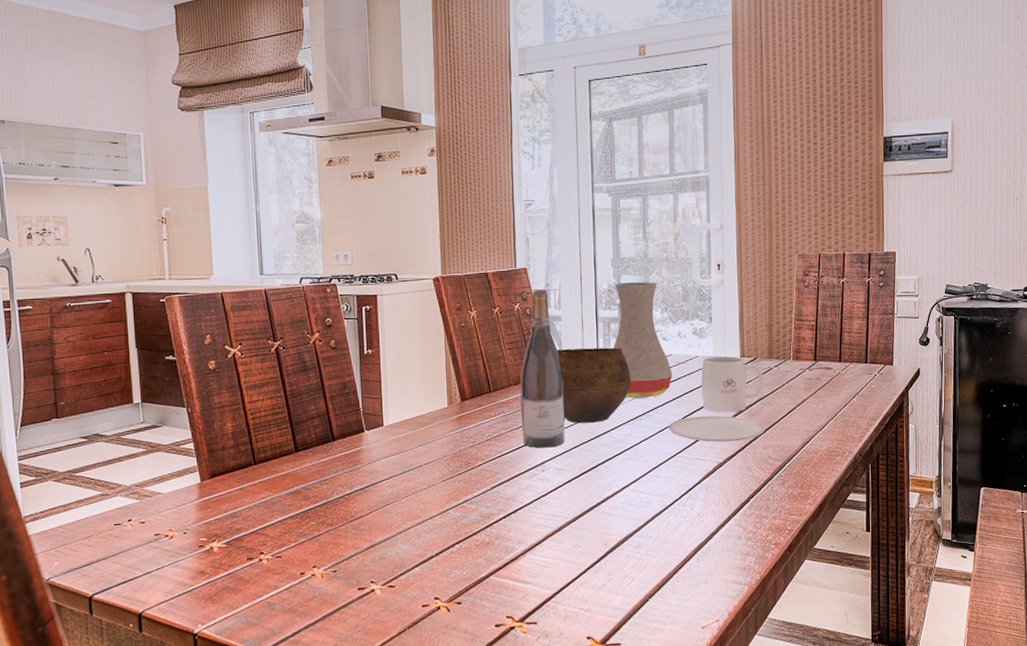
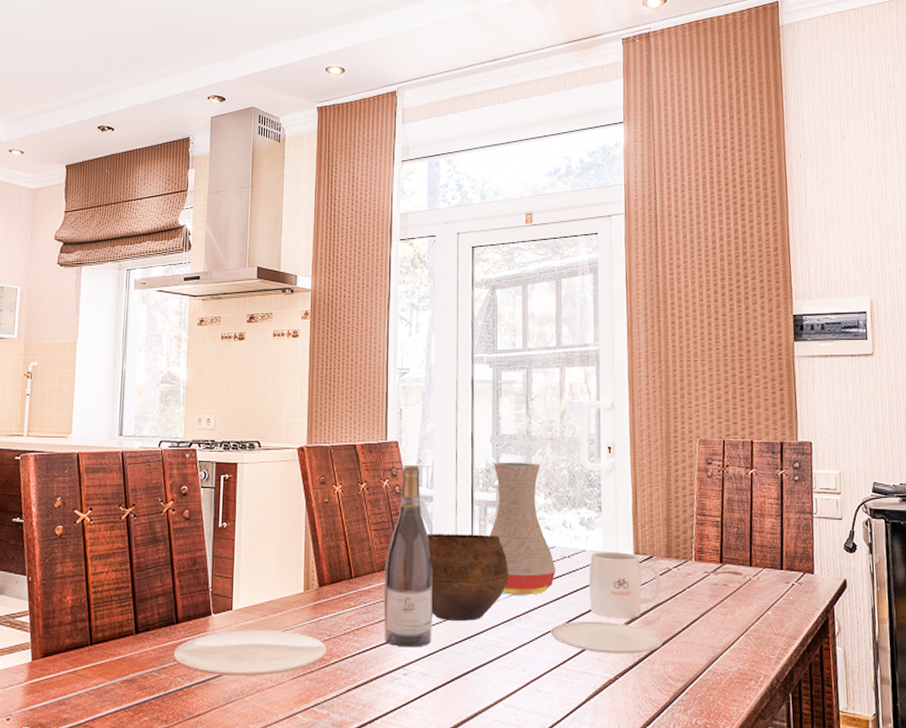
plate: none [332,441,472,483] -> present [173,630,327,677]

